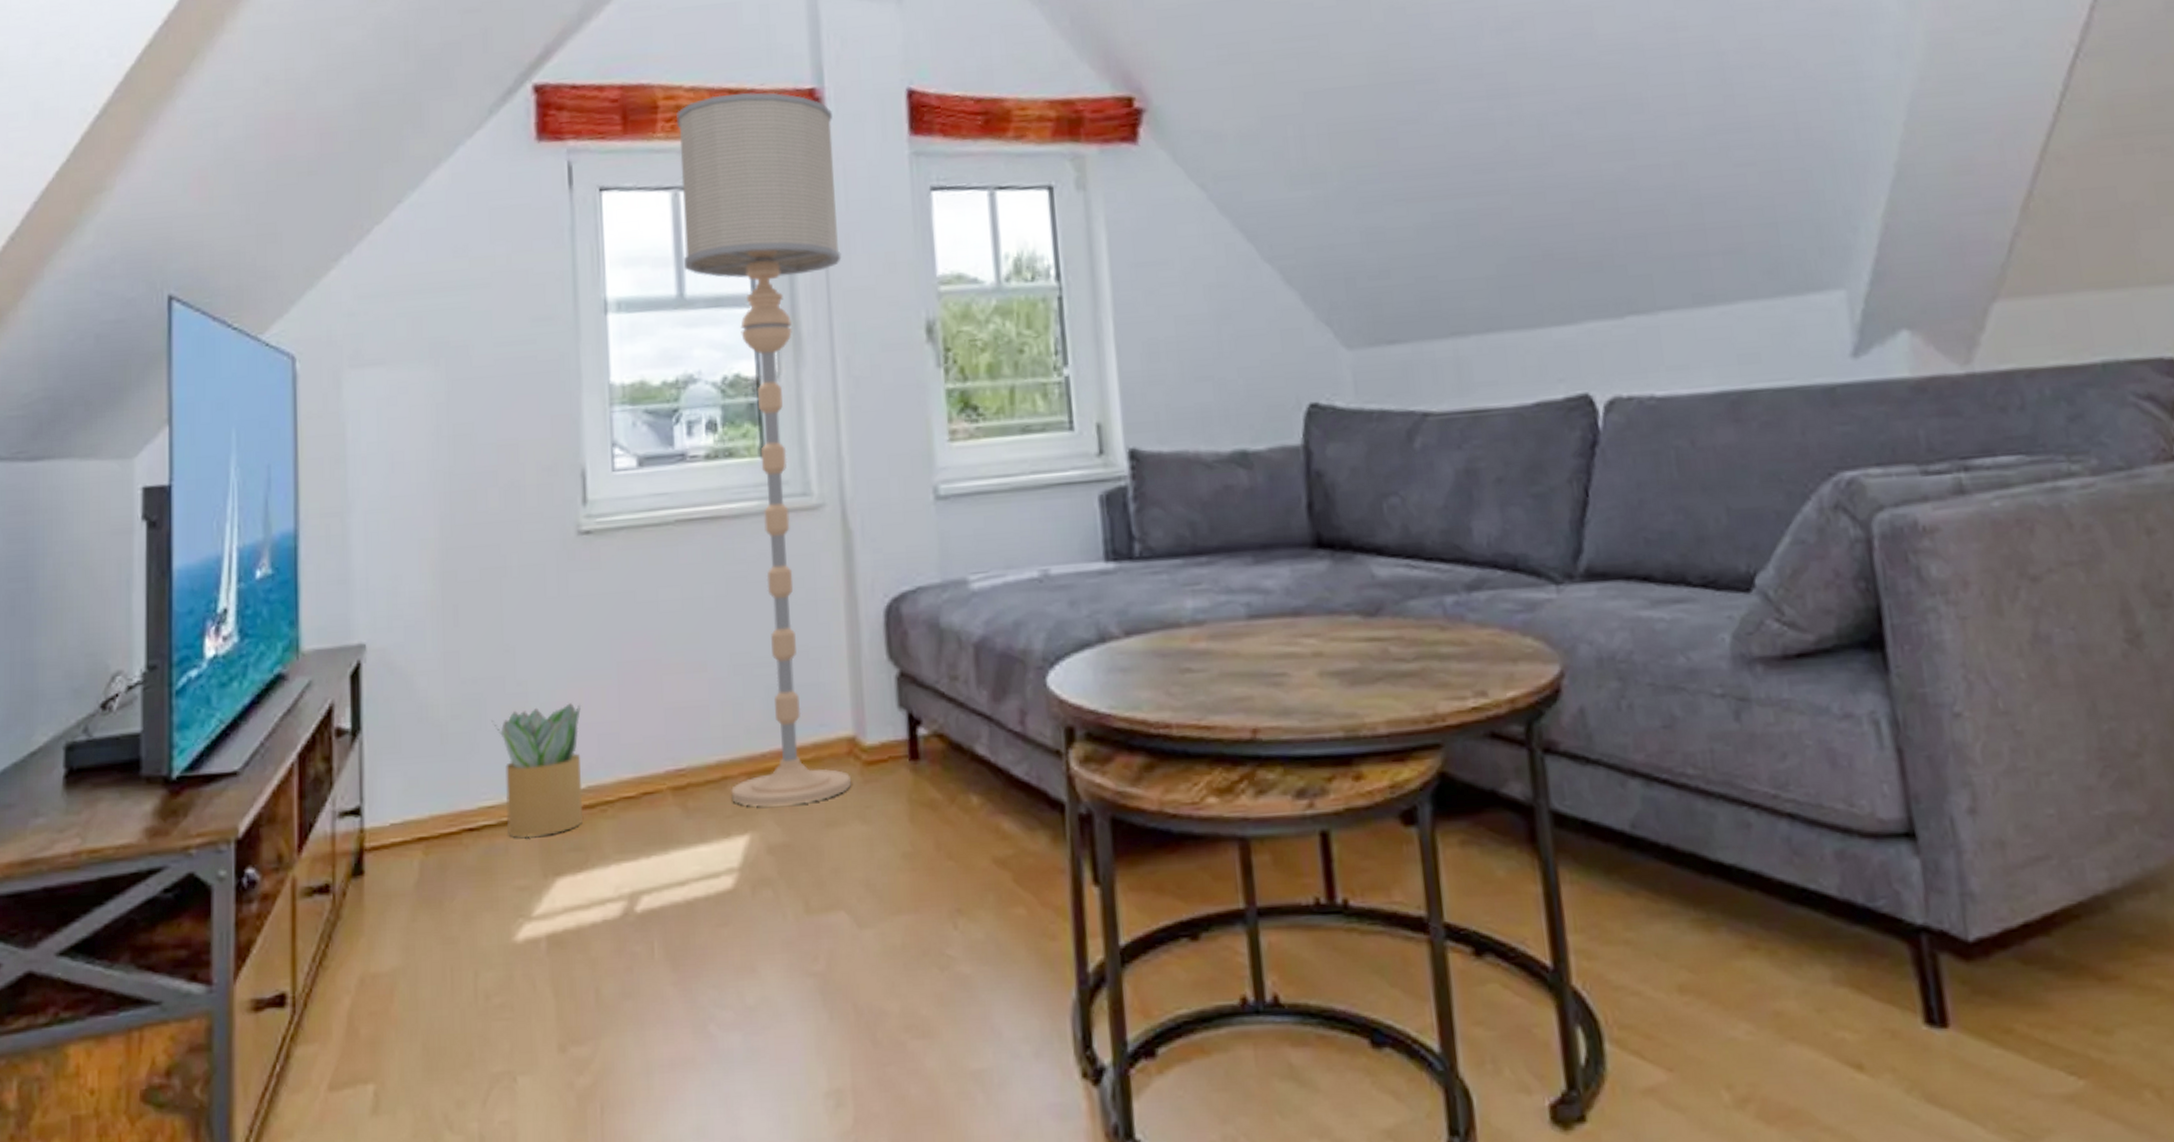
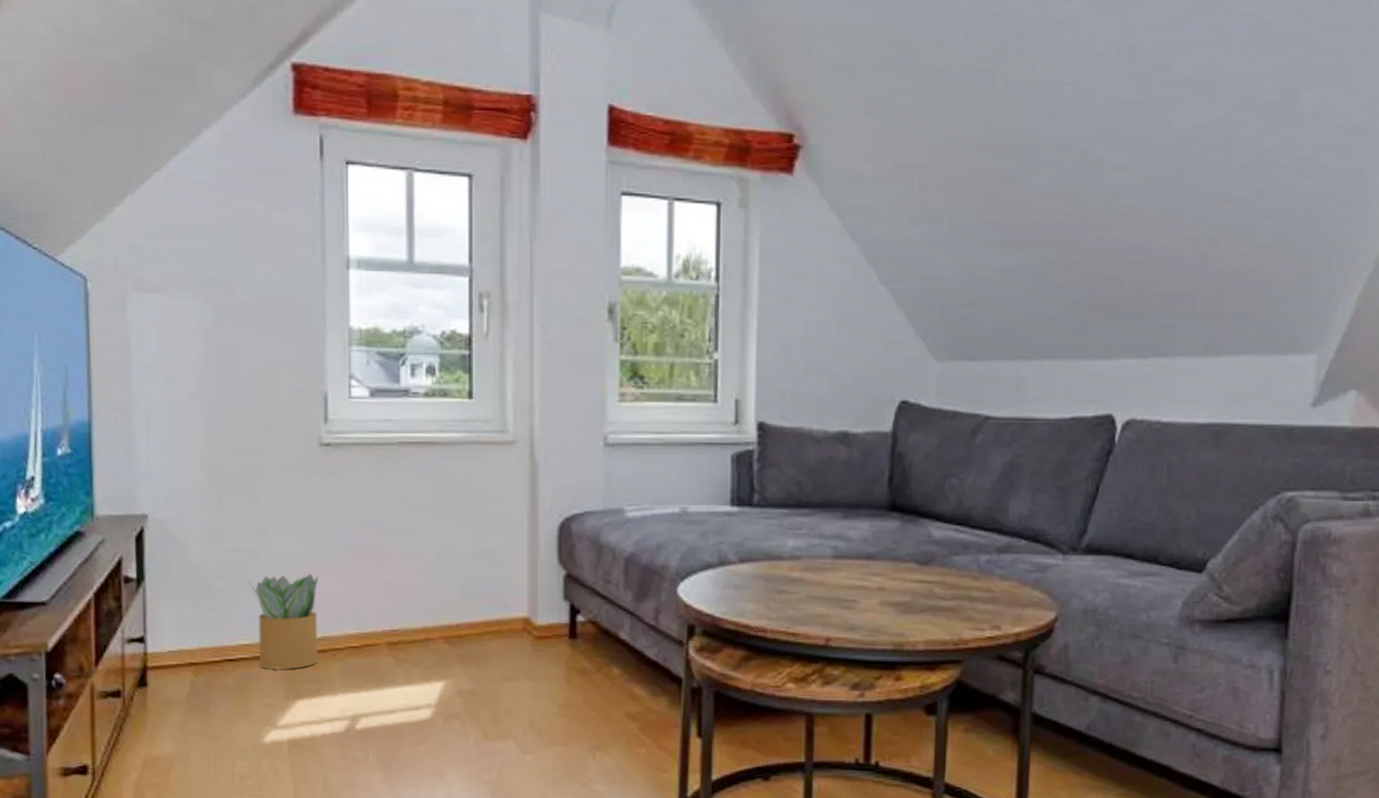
floor lamp: present [676,92,851,807] -> none [413,91,545,663]

